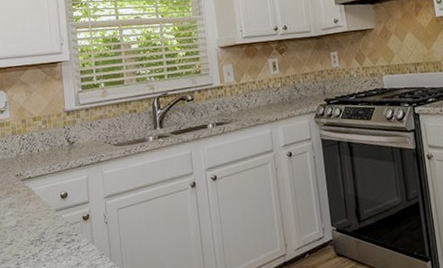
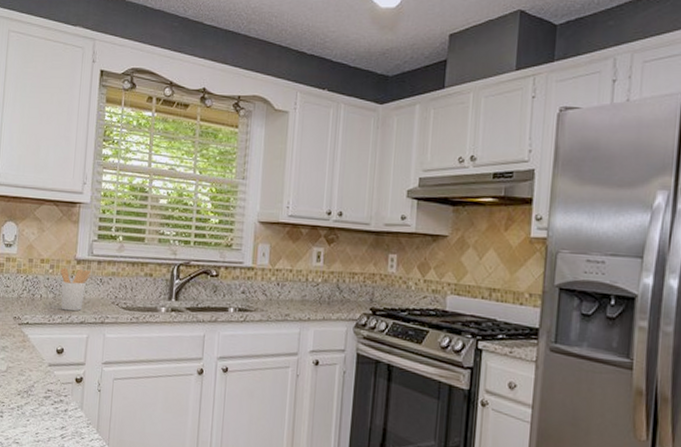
utensil holder: none [52,118,81,159] -> present [60,267,92,312]

